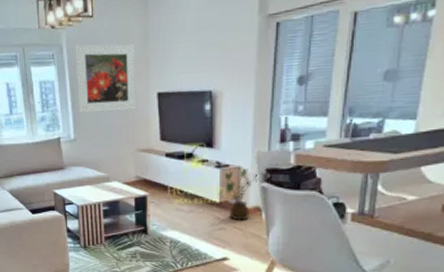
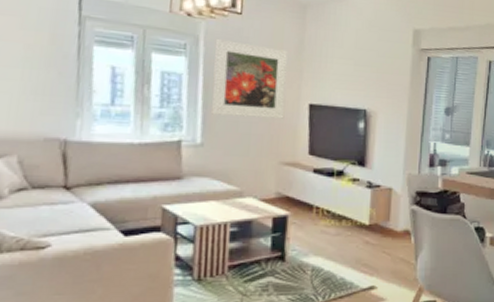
house plant: present [219,168,259,221] -> none [369,190,409,245]

